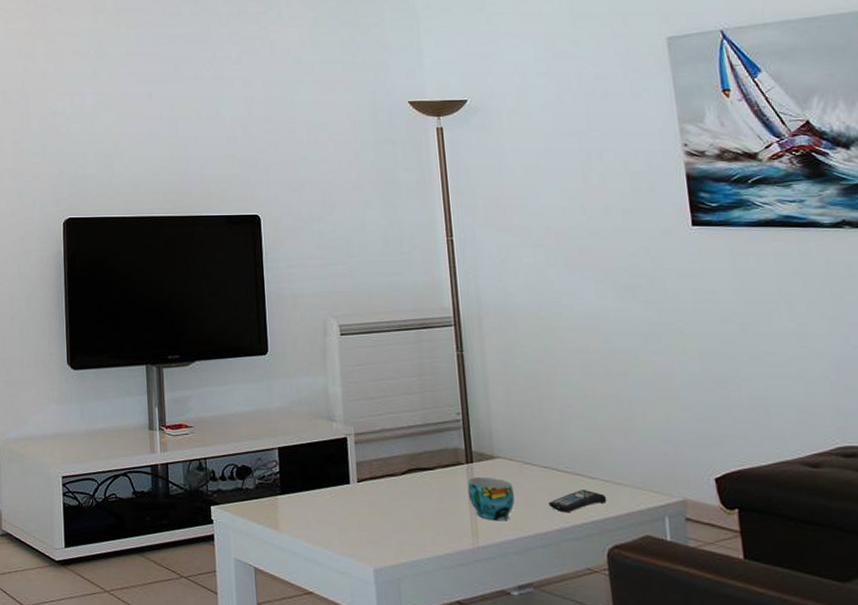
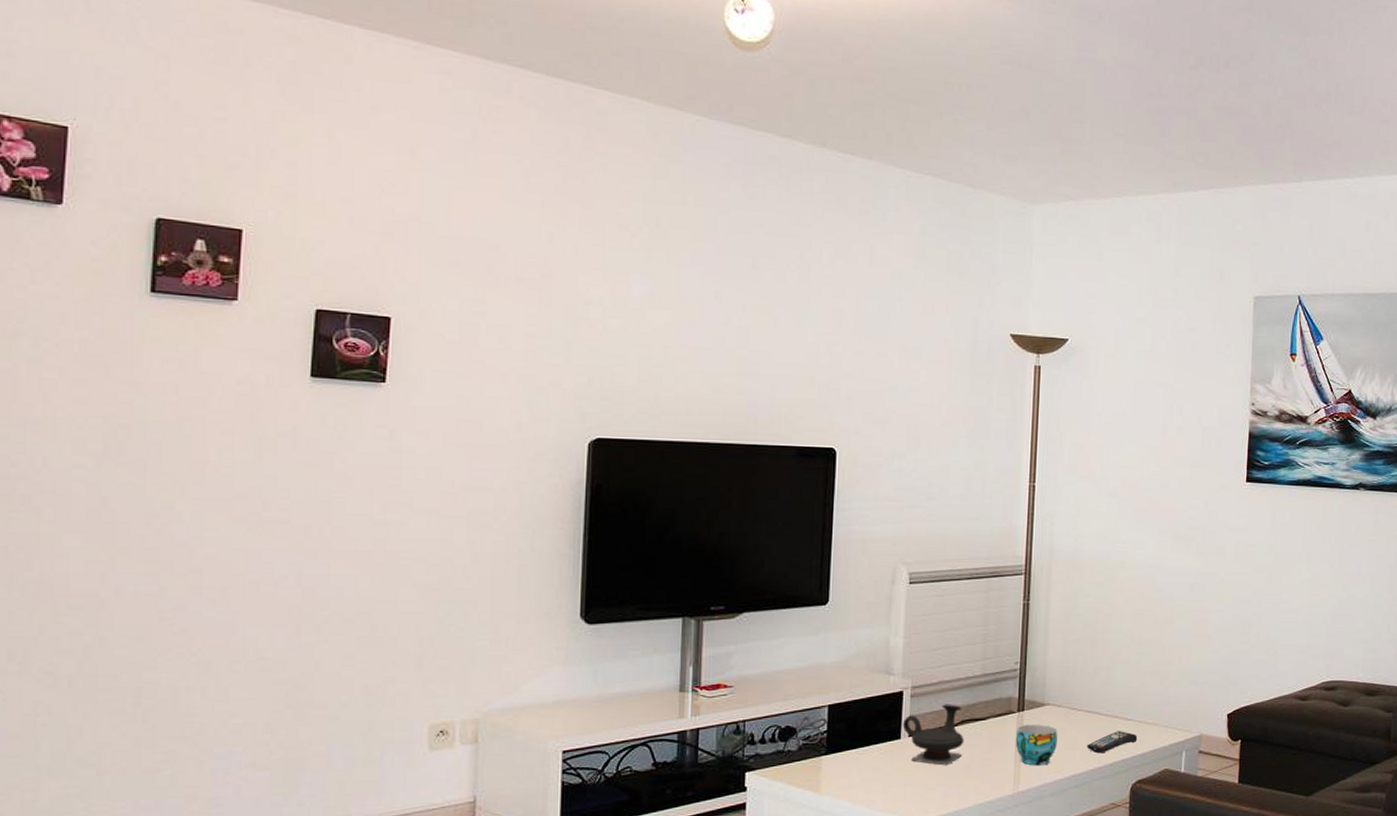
teapot: none [350,452,414,514] -> present [902,704,965,766]

